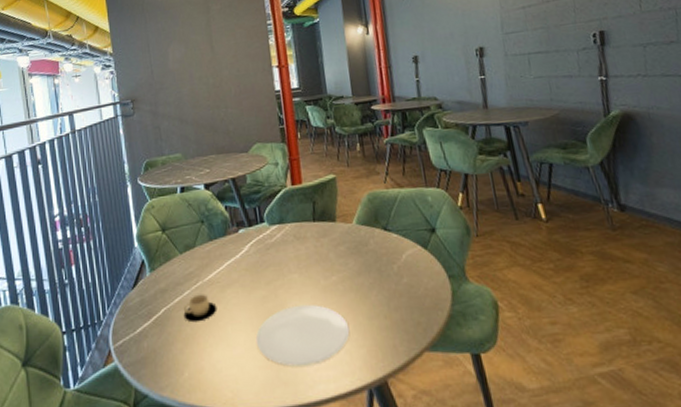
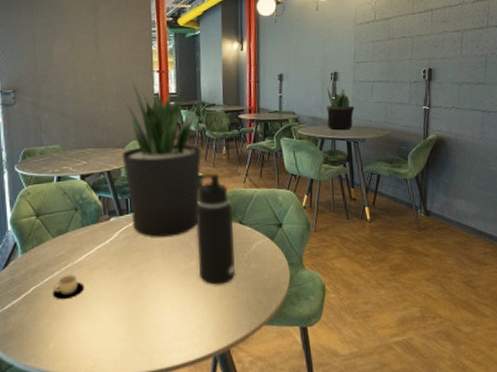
planter: none [242,79,335,249] -> present [122,81,201,237]
plate: present [255,304,350,367] -> none [118,285,202,339]
water bottle: none [330,173,386,303] -> present [196,173,236,285]
planter: none [472,64,510,114] -> present [327,87,355,131]

